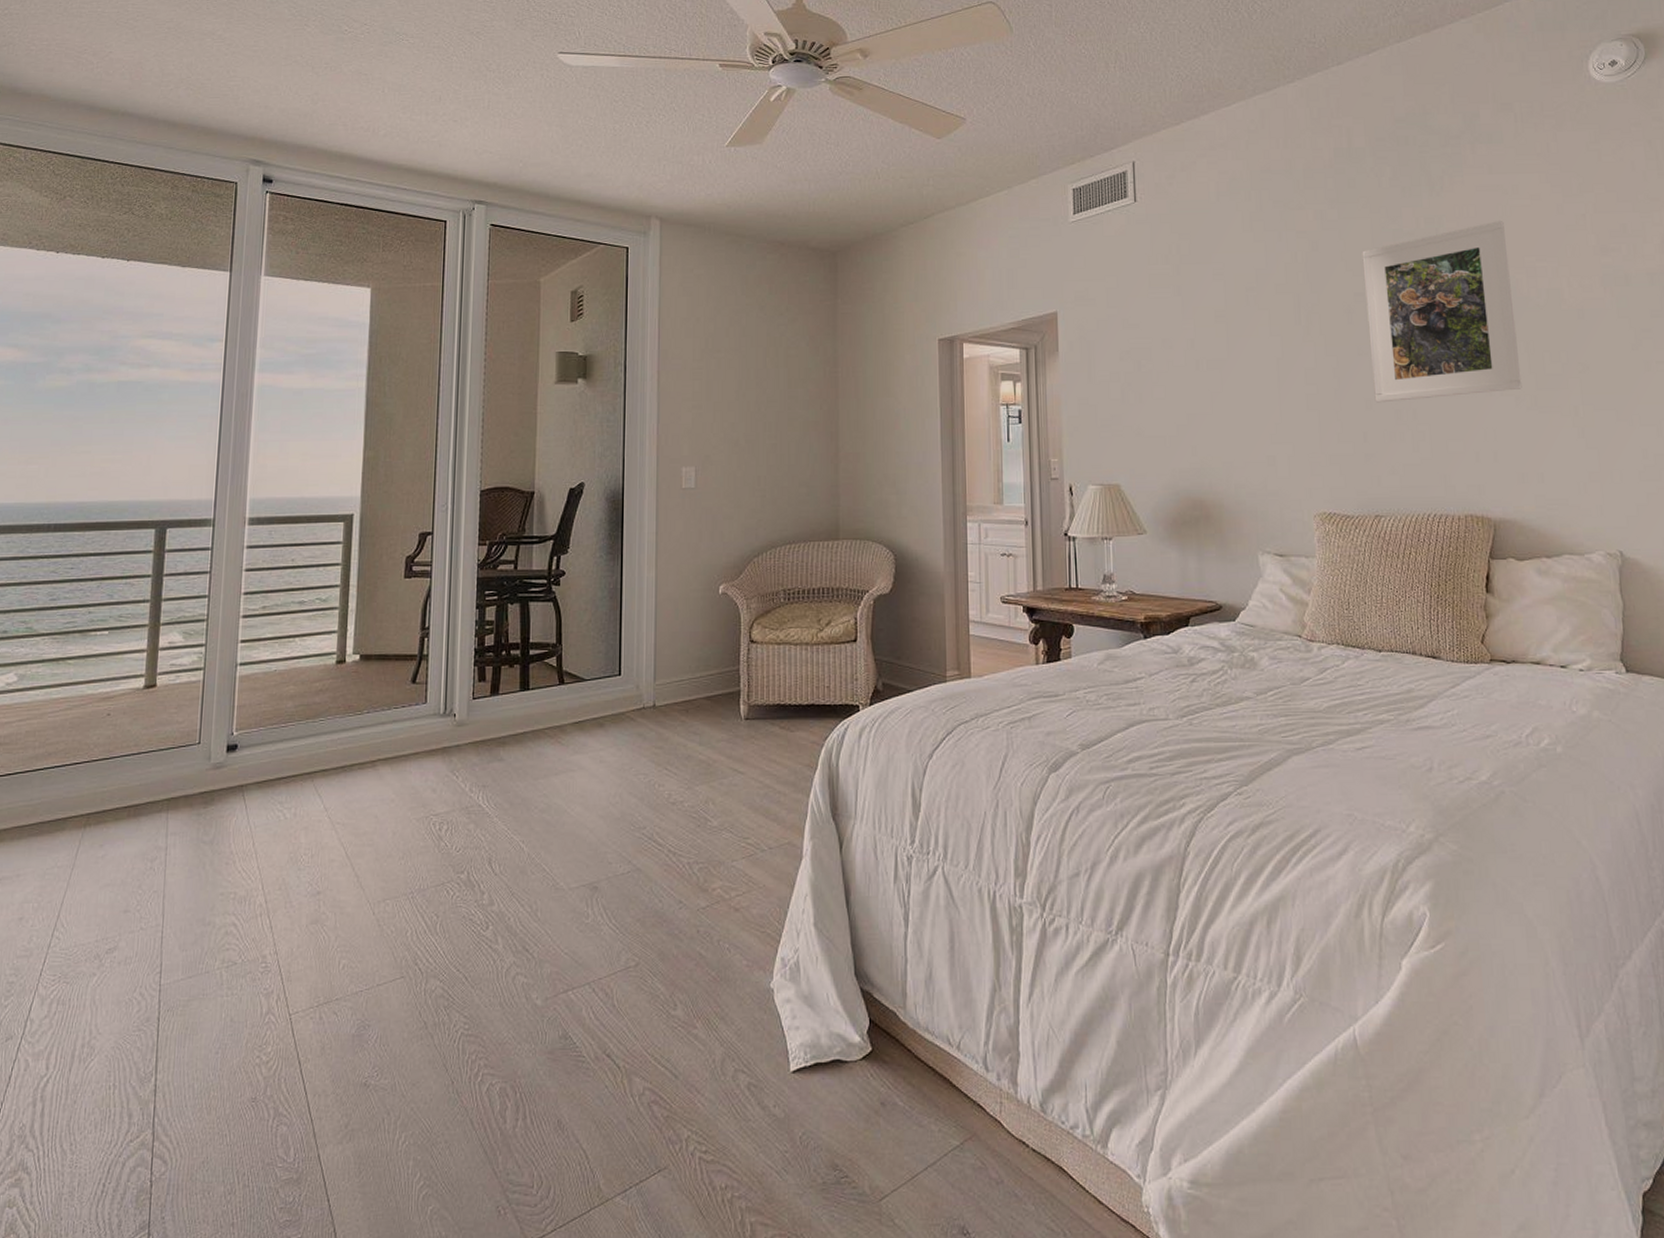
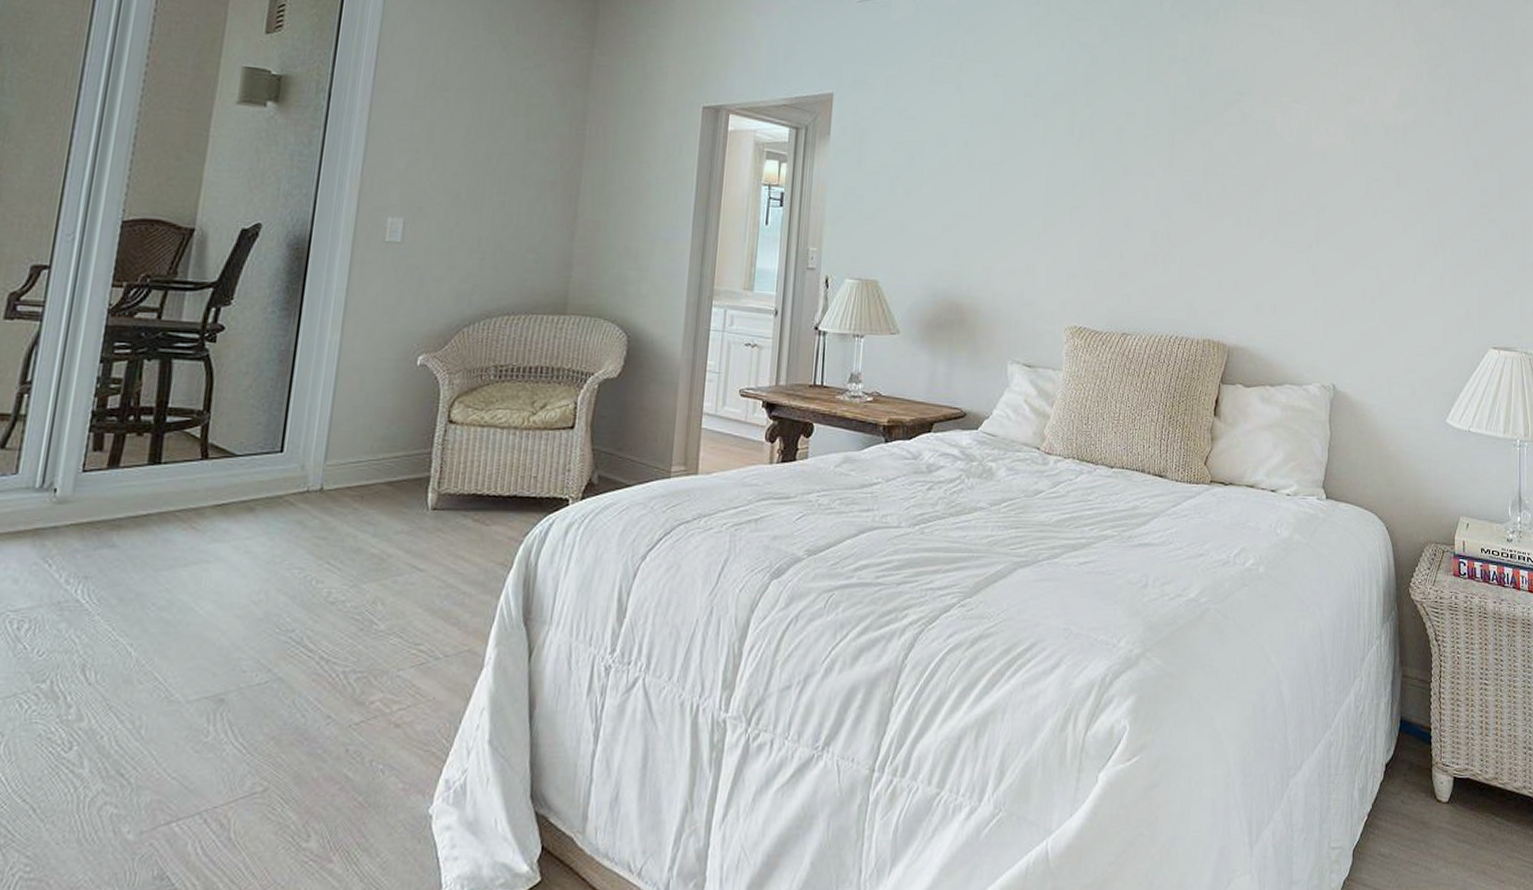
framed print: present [1362,221,1522,403] -> none [1134,59,1268,224]

